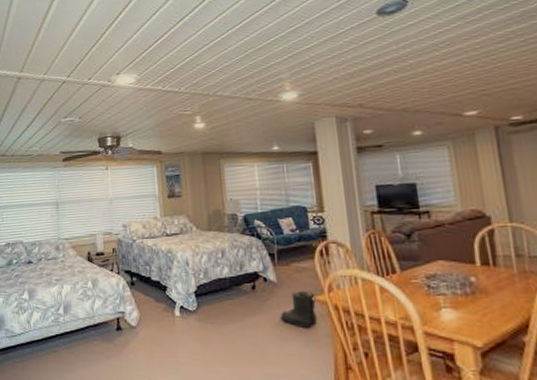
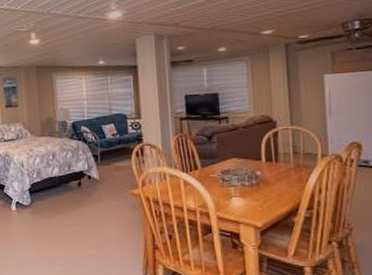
boots: present [280,290,318,328] -> none [101,185,132,217]

